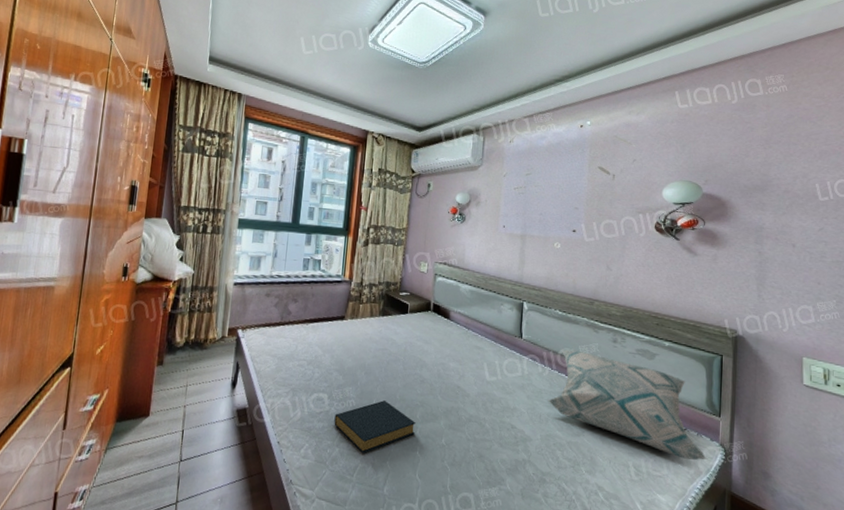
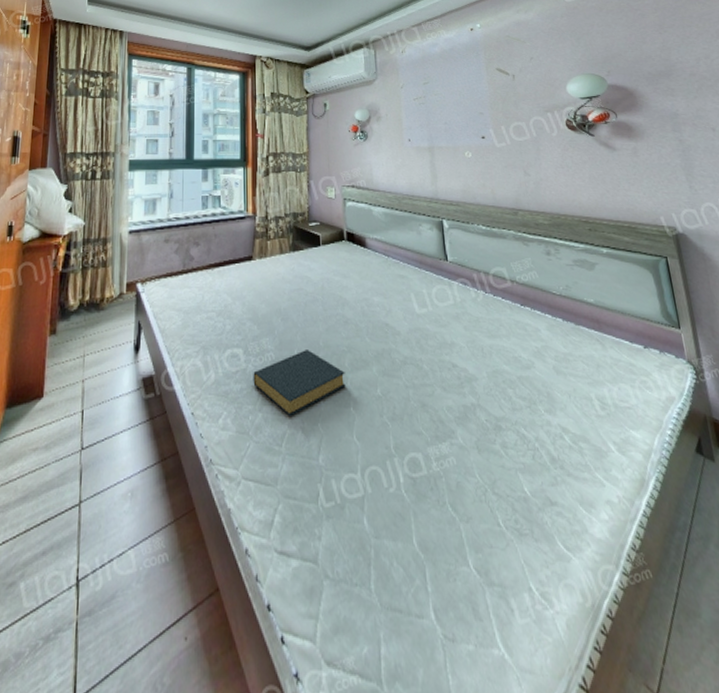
decorative pillow: present [548,349,708,460] -> none [488,268,678,383]

